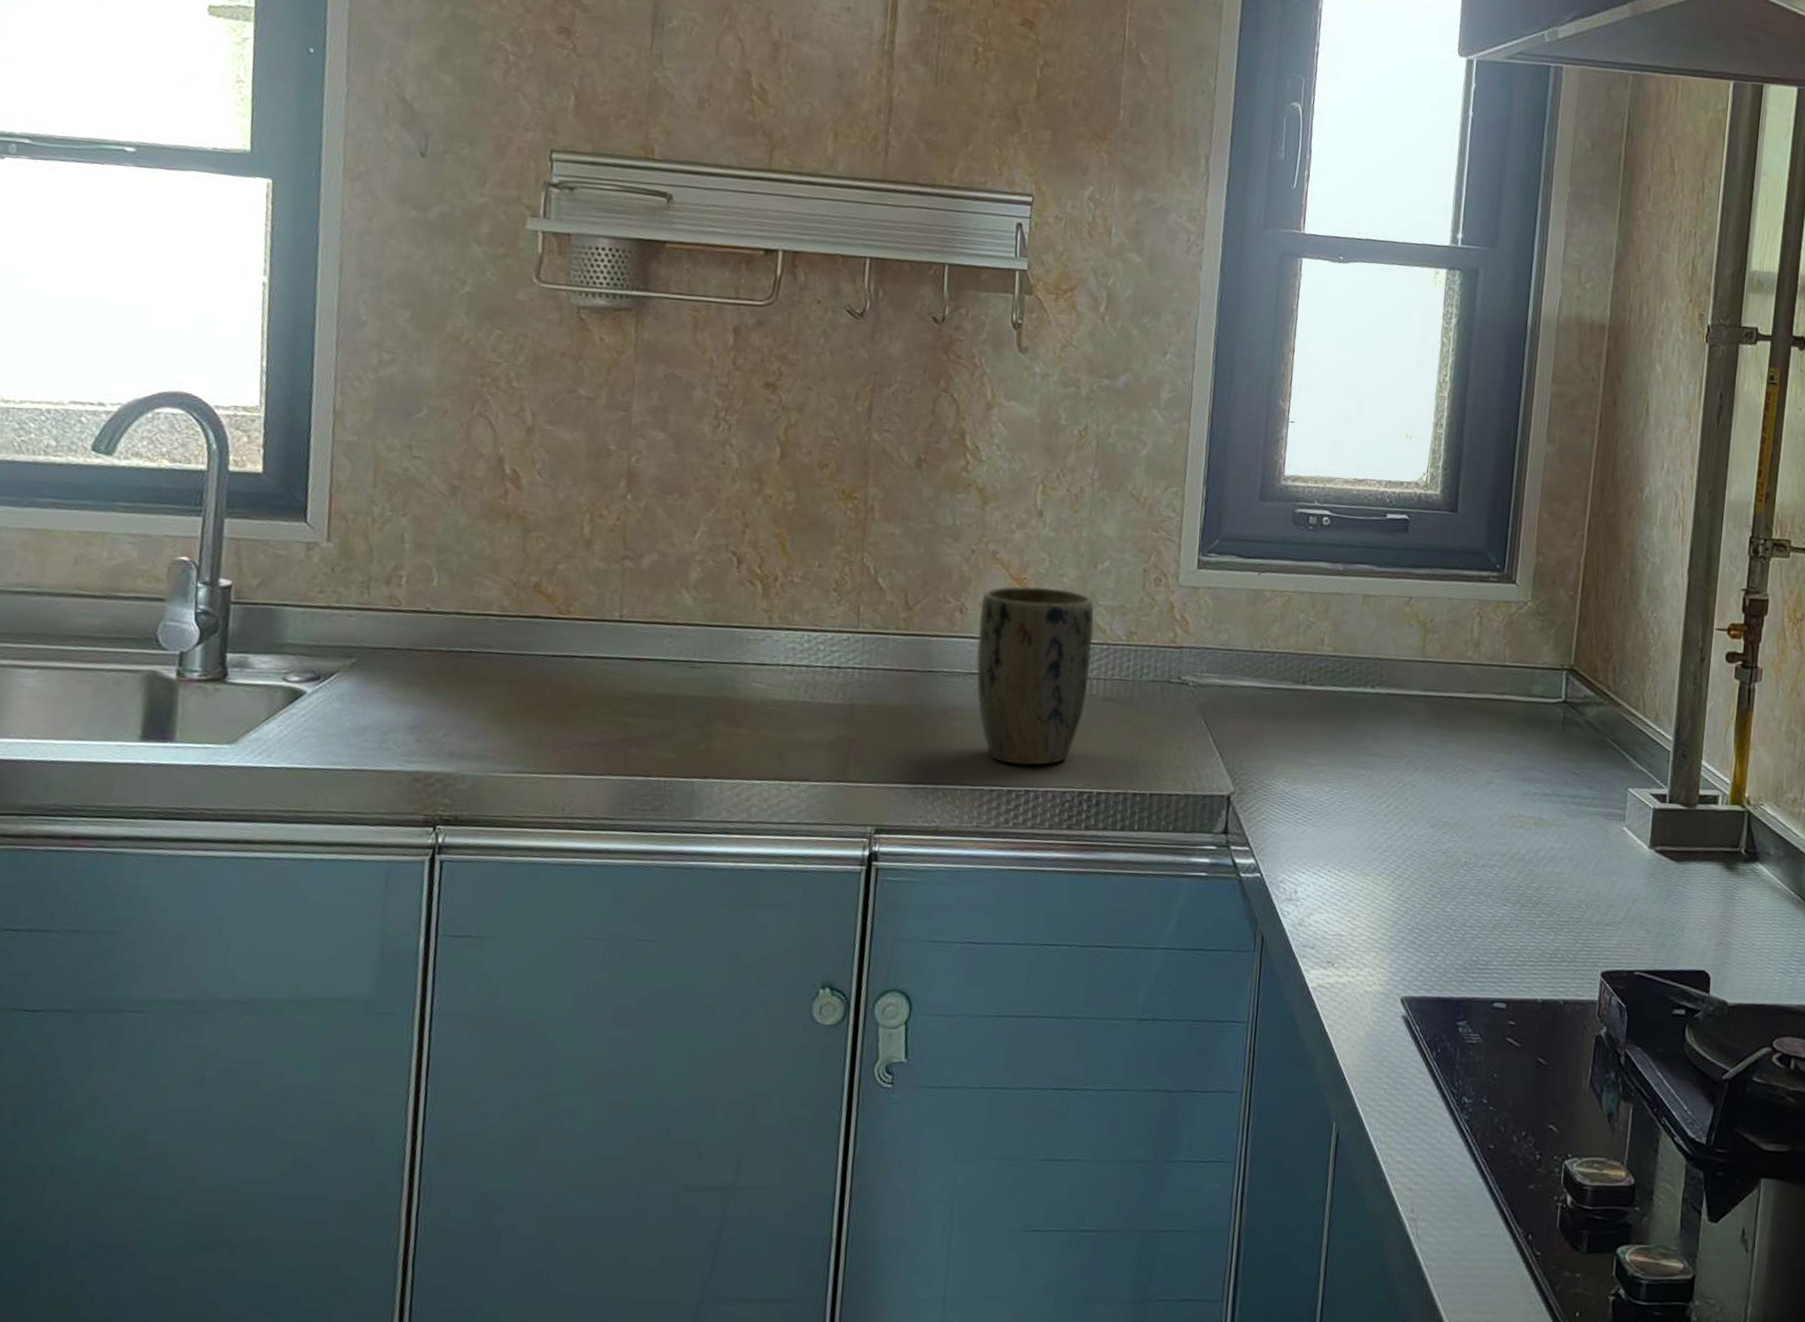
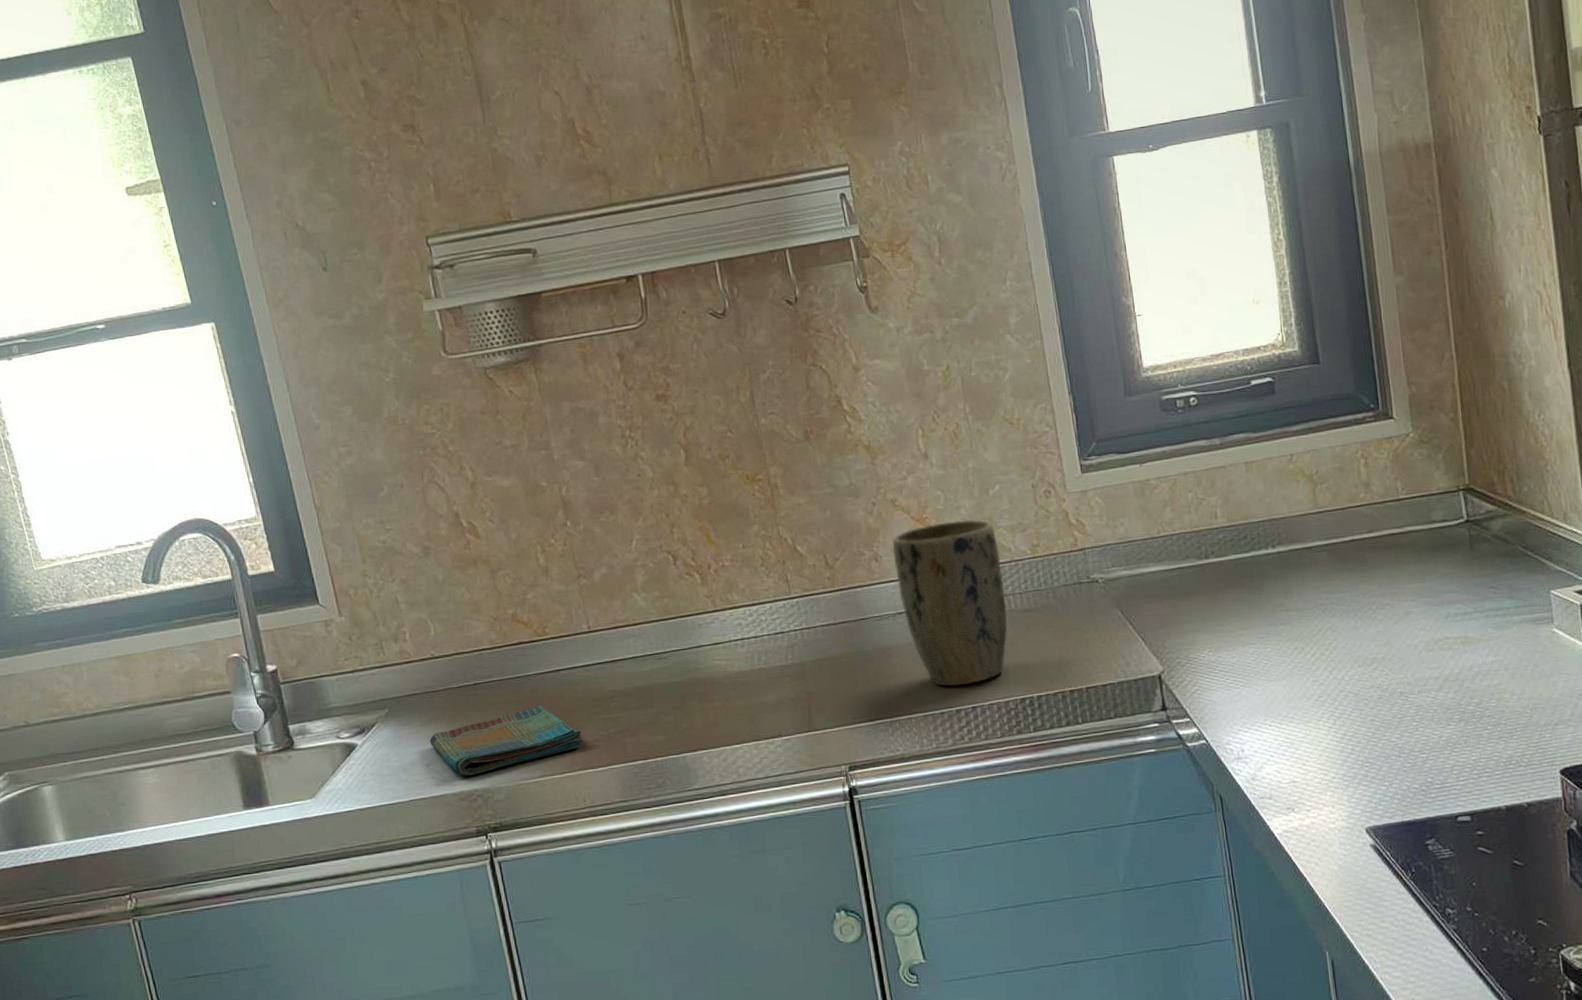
dish towel: none [396,691,581,755] -> present [430,706,584,776]

